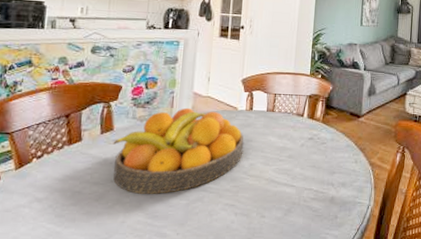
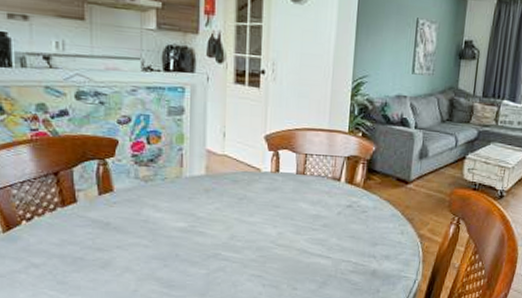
fruit bowl: present [113,107,244,194] -> none [114,167,270,263]

